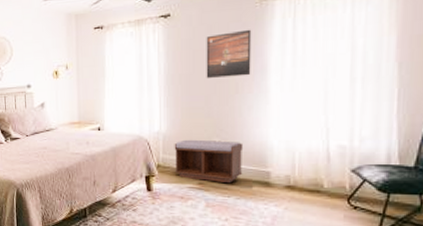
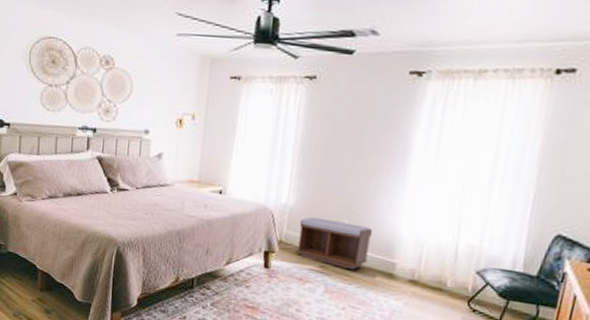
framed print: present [206,29,252,78] -> none [345,107,400,158]

